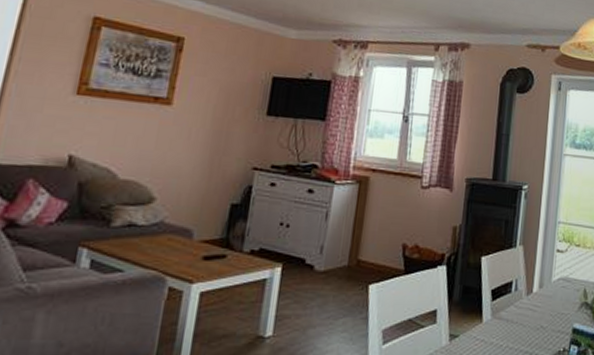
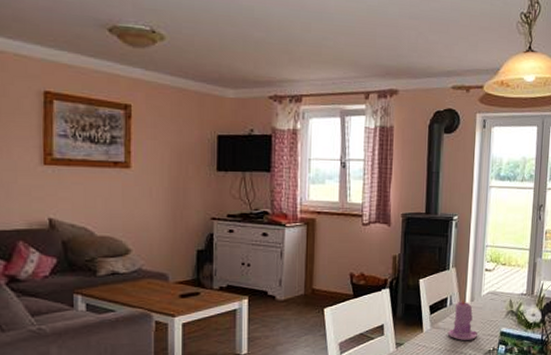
candle: none [510,283,546,336] -> present [447,298,477,340]

